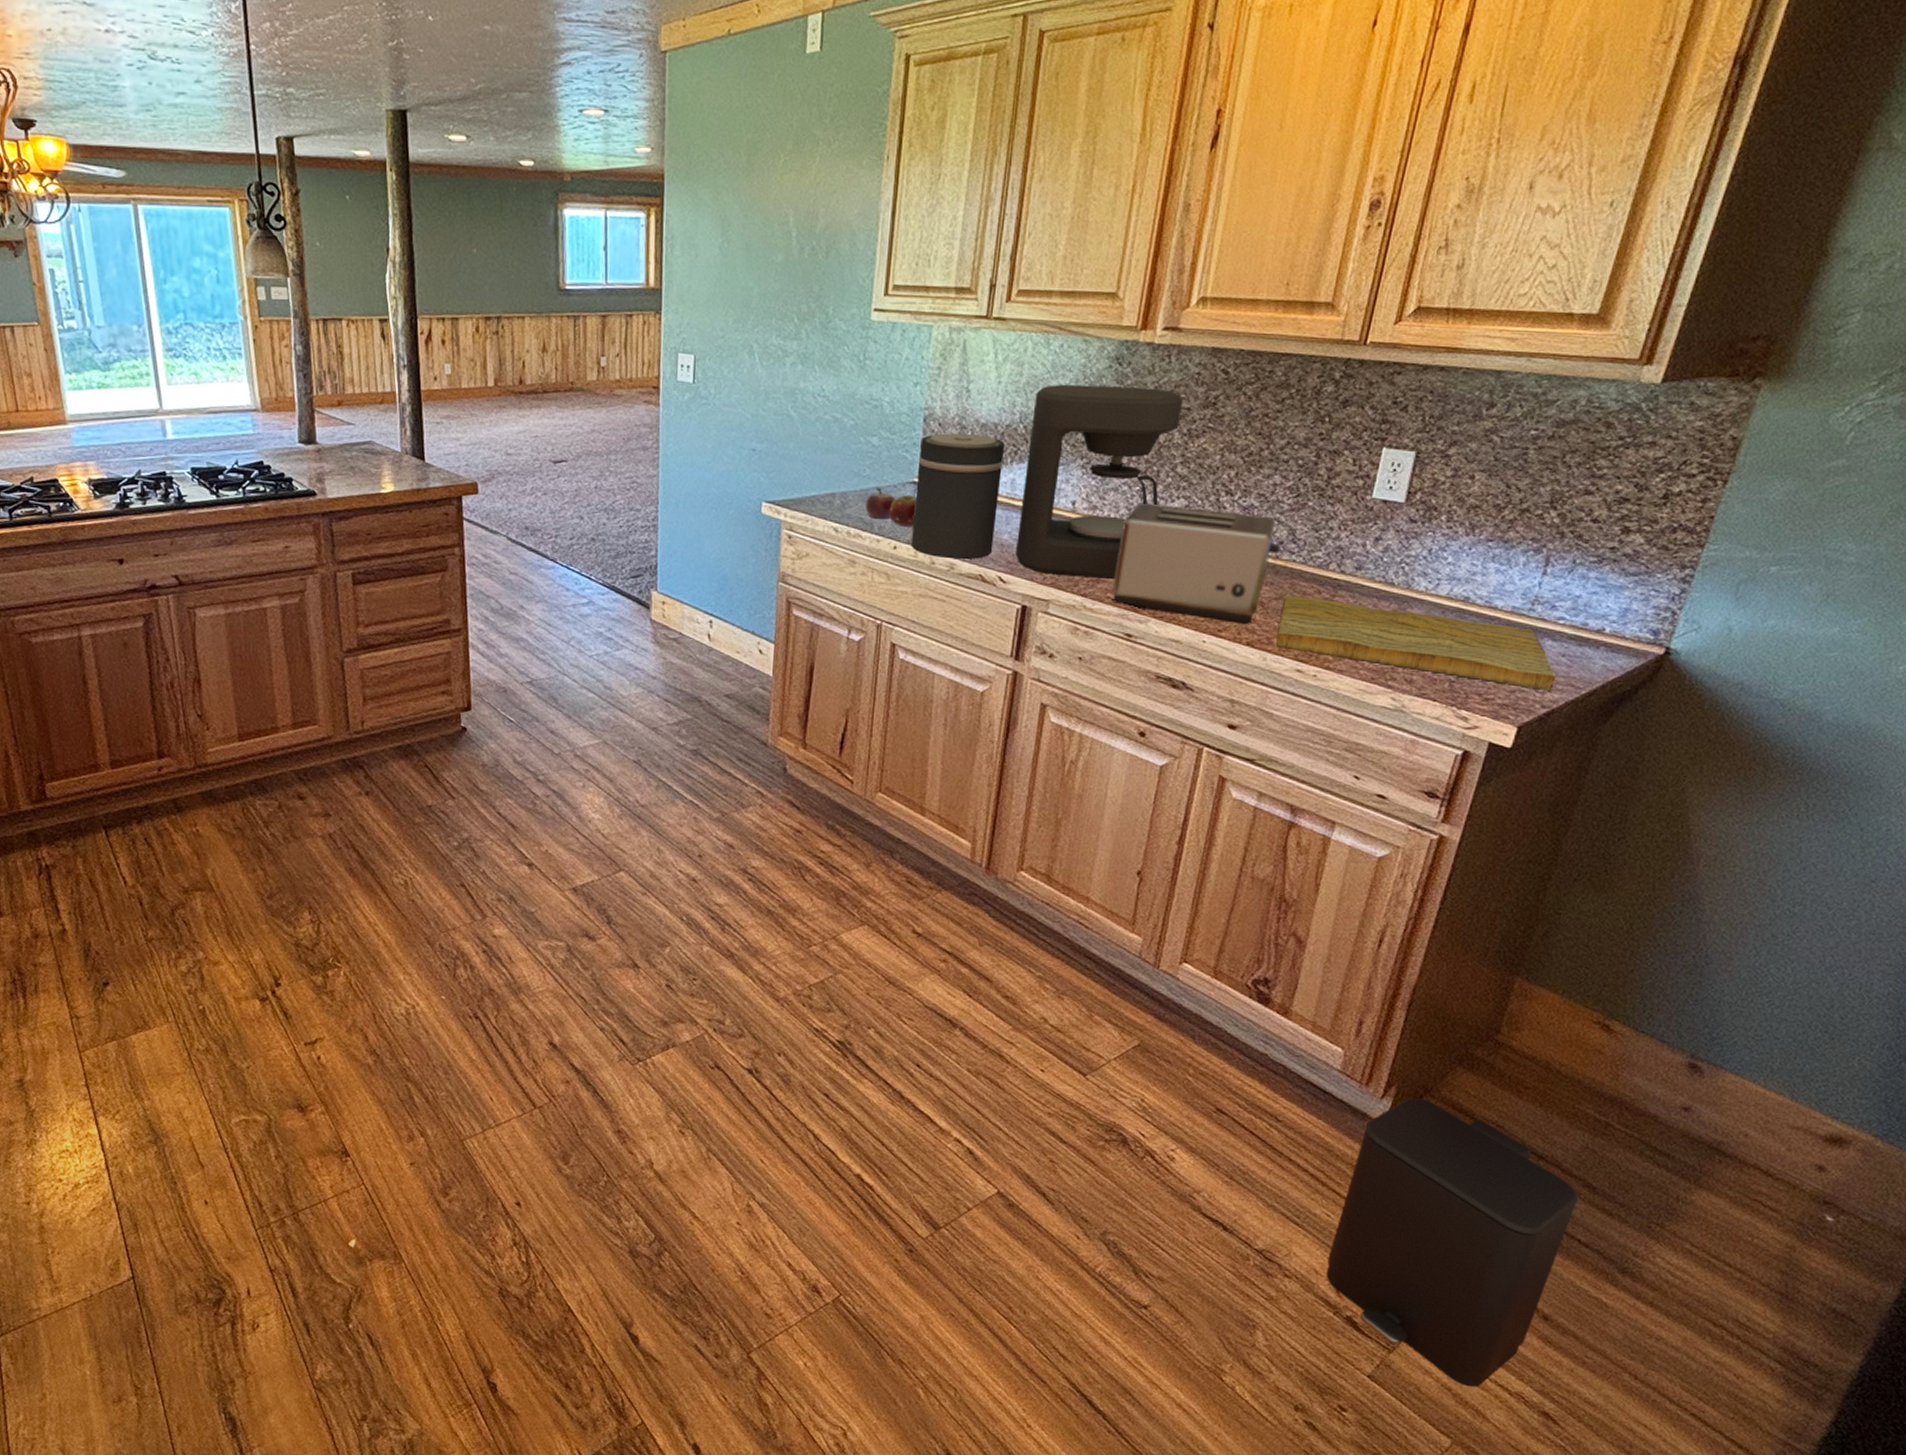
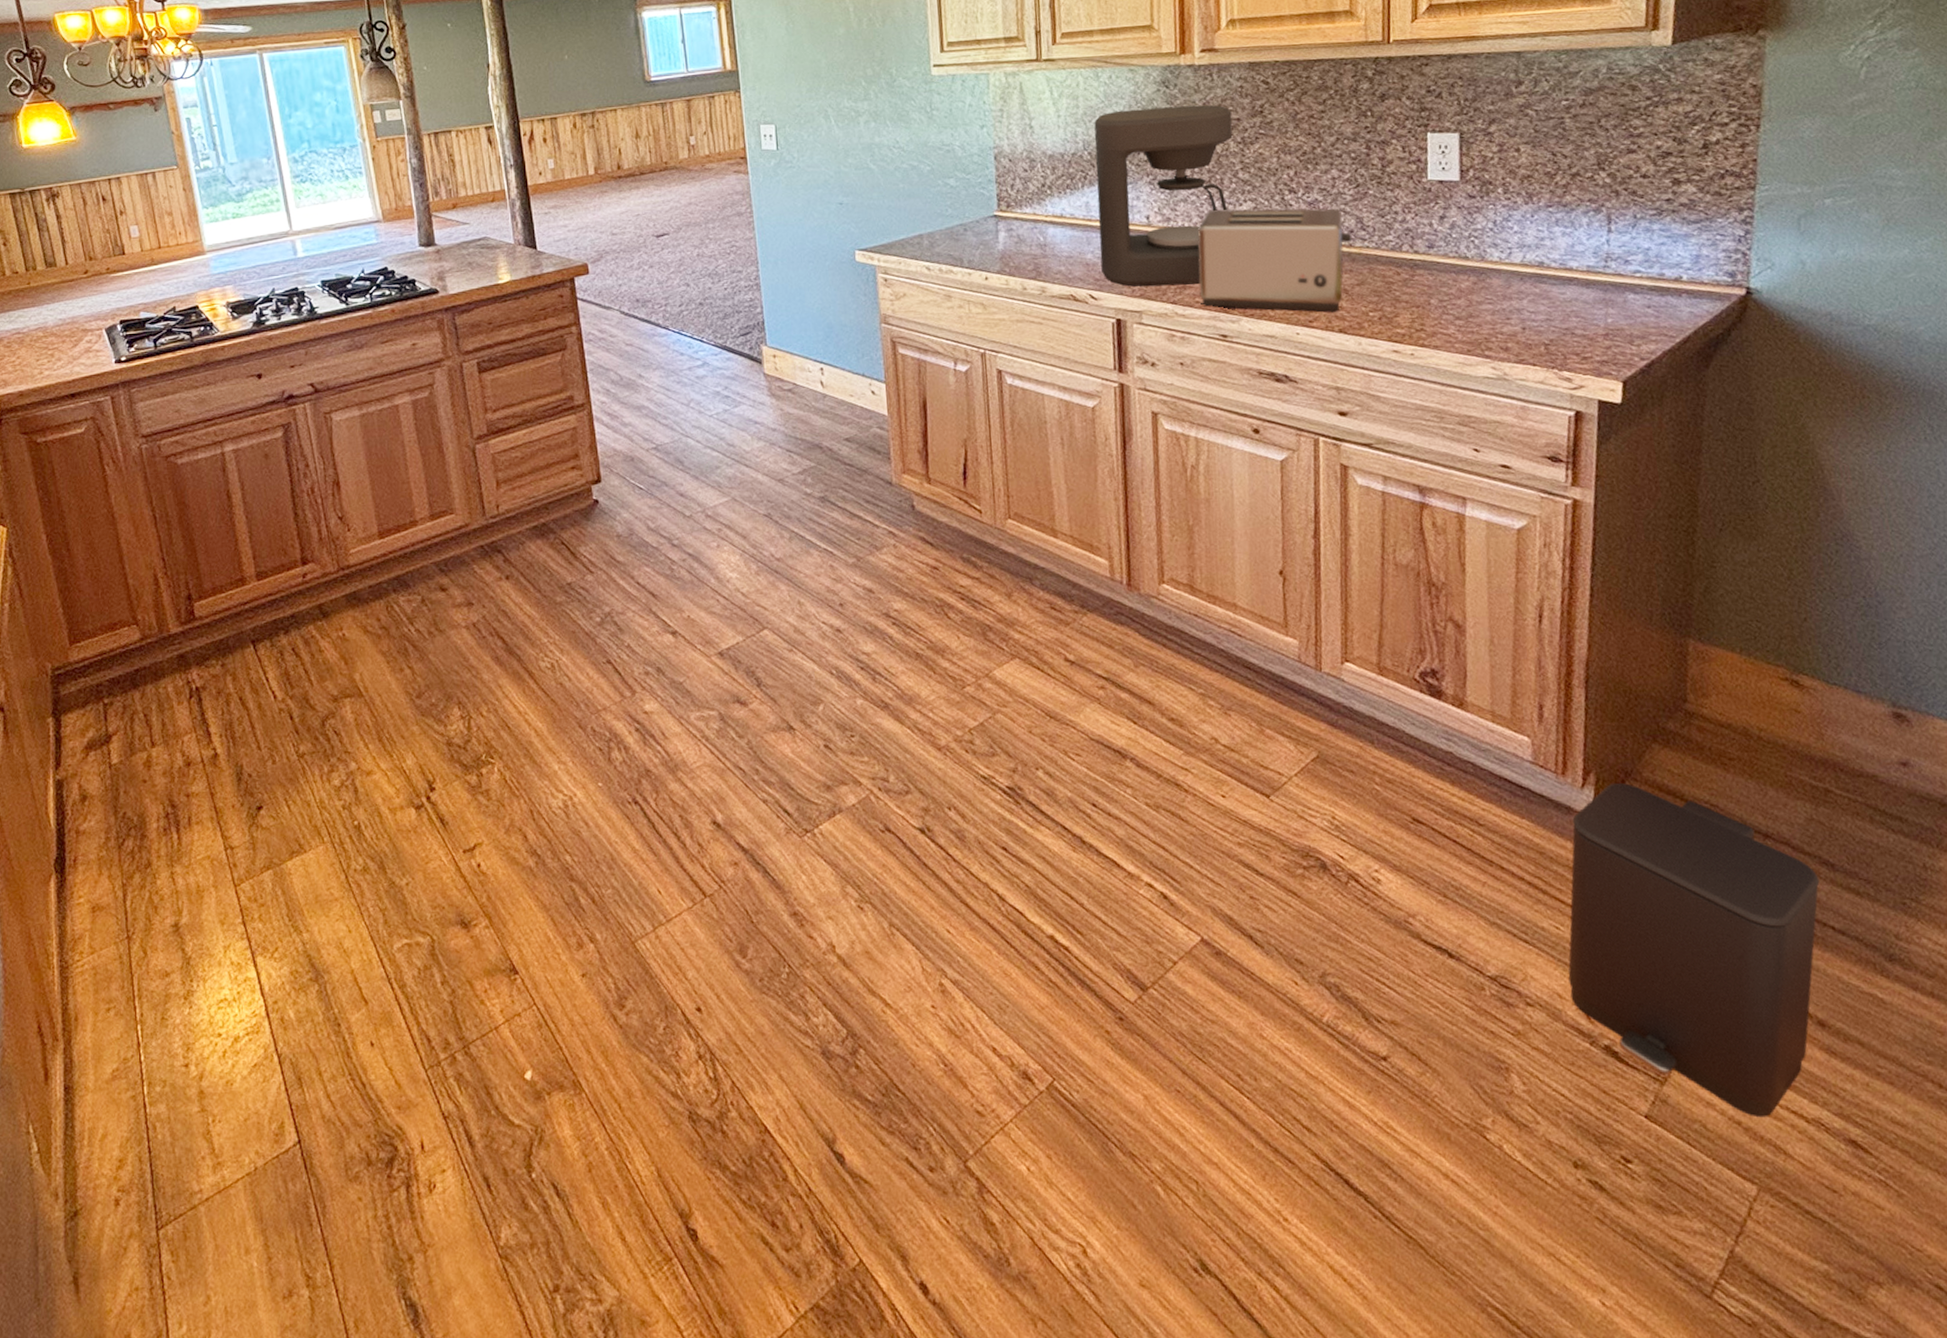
fruit: present [865,487,895,519] -> none [952,224,979,254]
fruit: present [888,494,917,527] -> none [975,227,1002,258]
cylinder: present [911,433,1006,560] -> none [995,165,1079,284]
cutting board: present [1276,596,1557,691] -> none [1364,279,1648,343]

